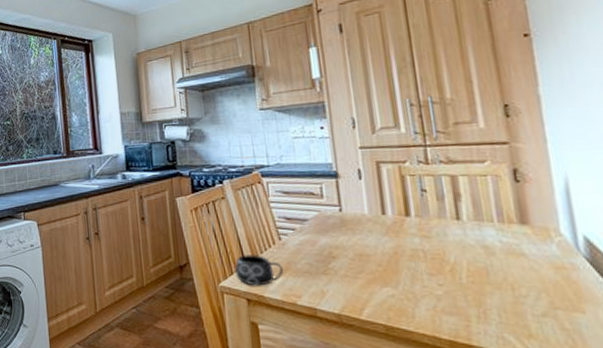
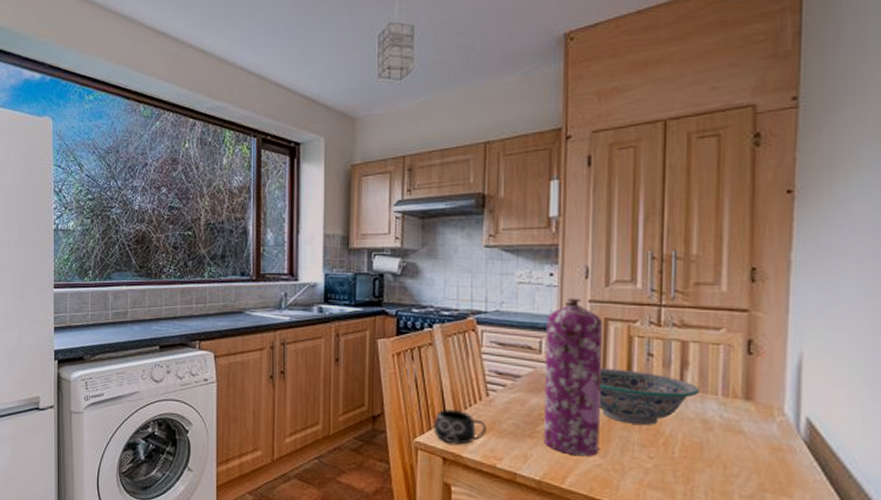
gas cylinder: none [323,146,390,289] -> present [544,298,604,457]
decorative bowl: none [378,205,476,255] -> present [598,368,699,425]

